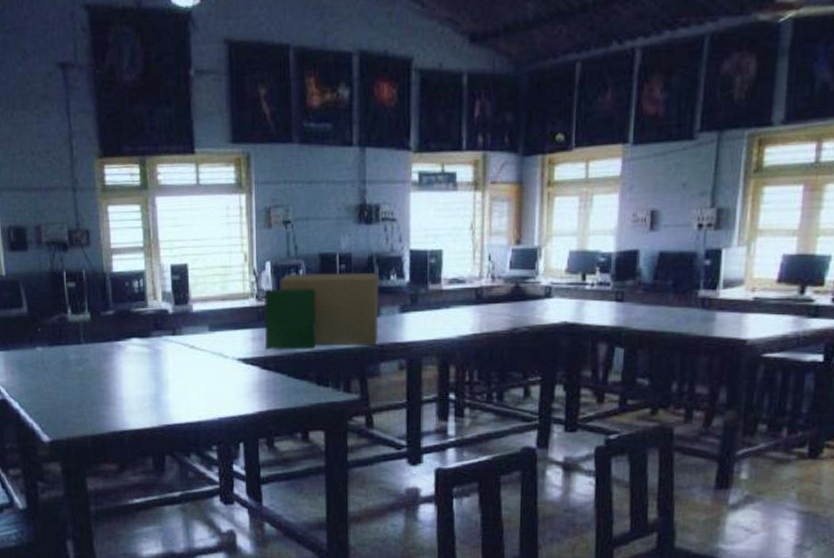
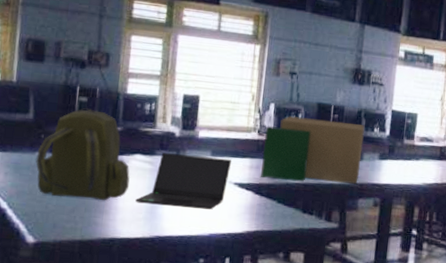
backpack: none [37,294,130,392] -> present [36,108,130,201]
laptop: none [139,333,232,391] -> present [135,153,231,210]

